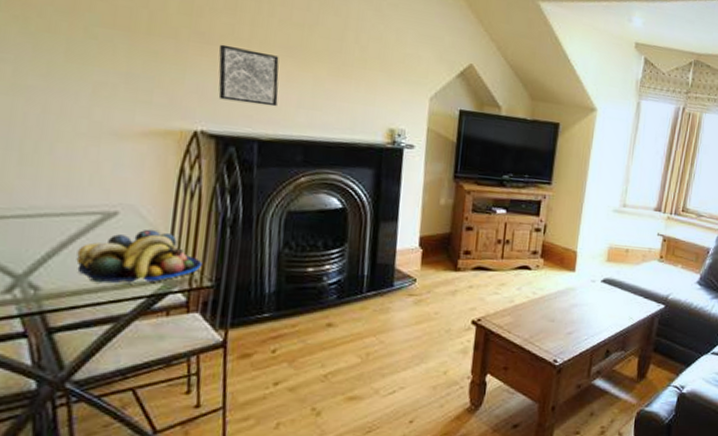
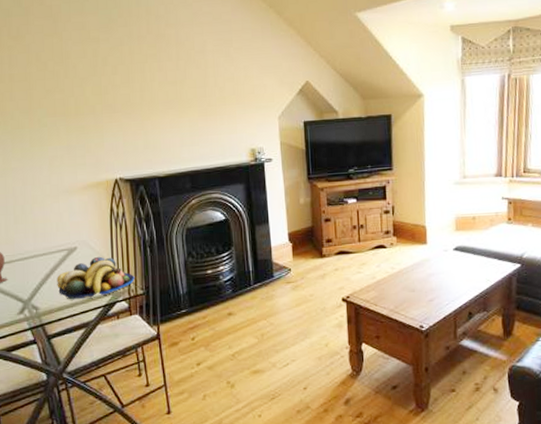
wall art: present [218,44,279,107] -> none [122,110,167,152]

